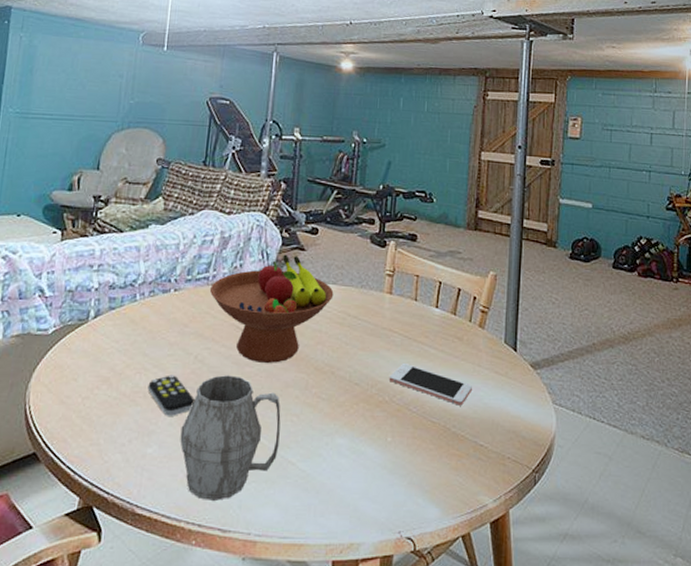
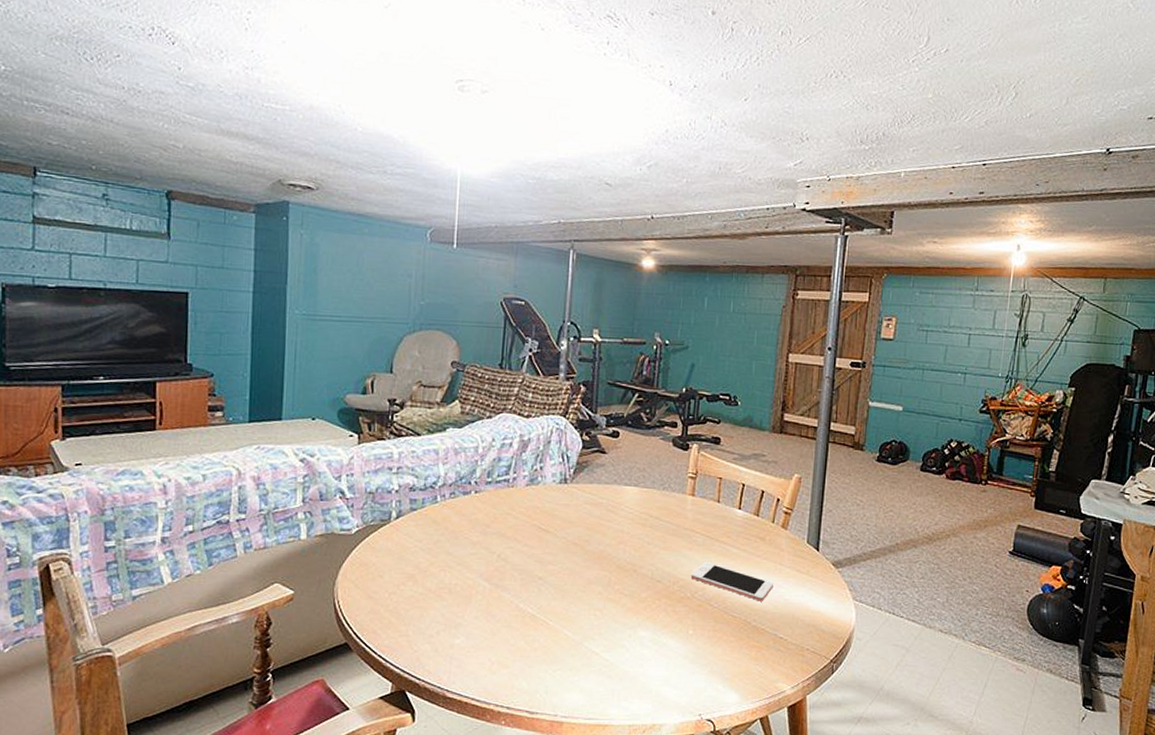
remote control: present [148,375,195,416] -> none [453,572,499,610]
mug: present [180,375,281,501] -> none [486,573,584,686]
fruit bowl: present [209,254,334,363] -> none [510,457,636,561]

